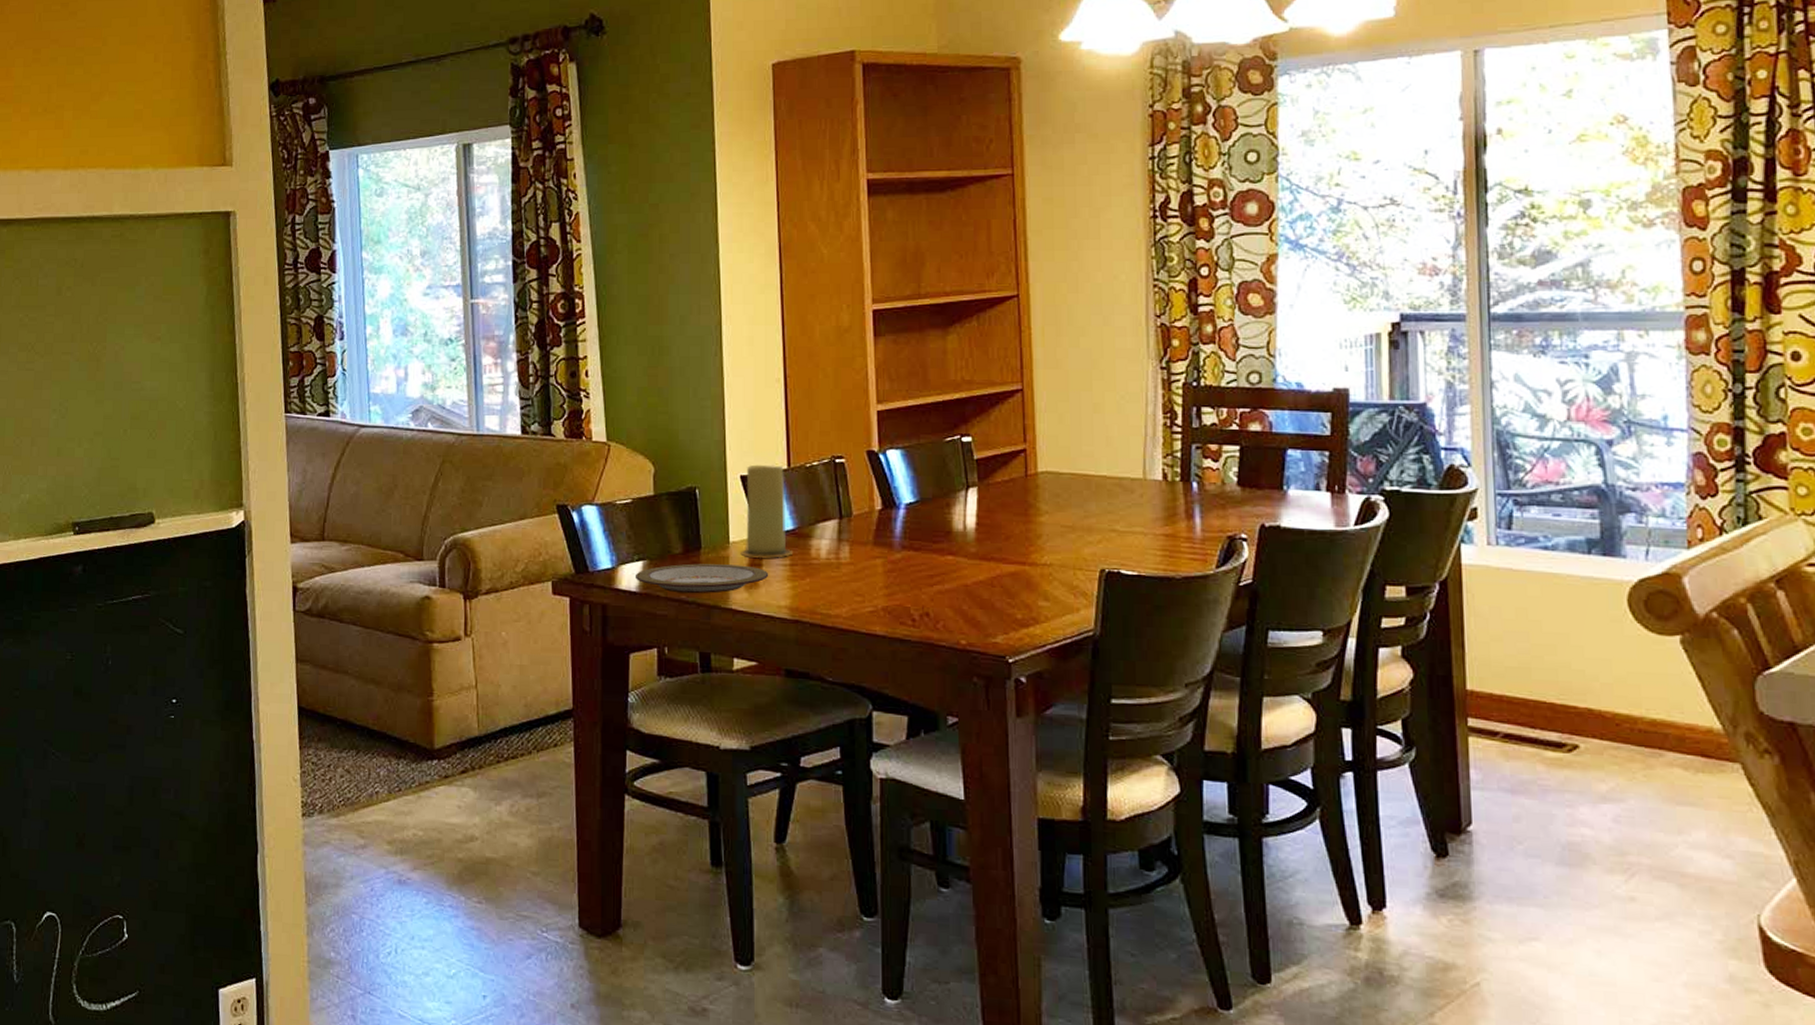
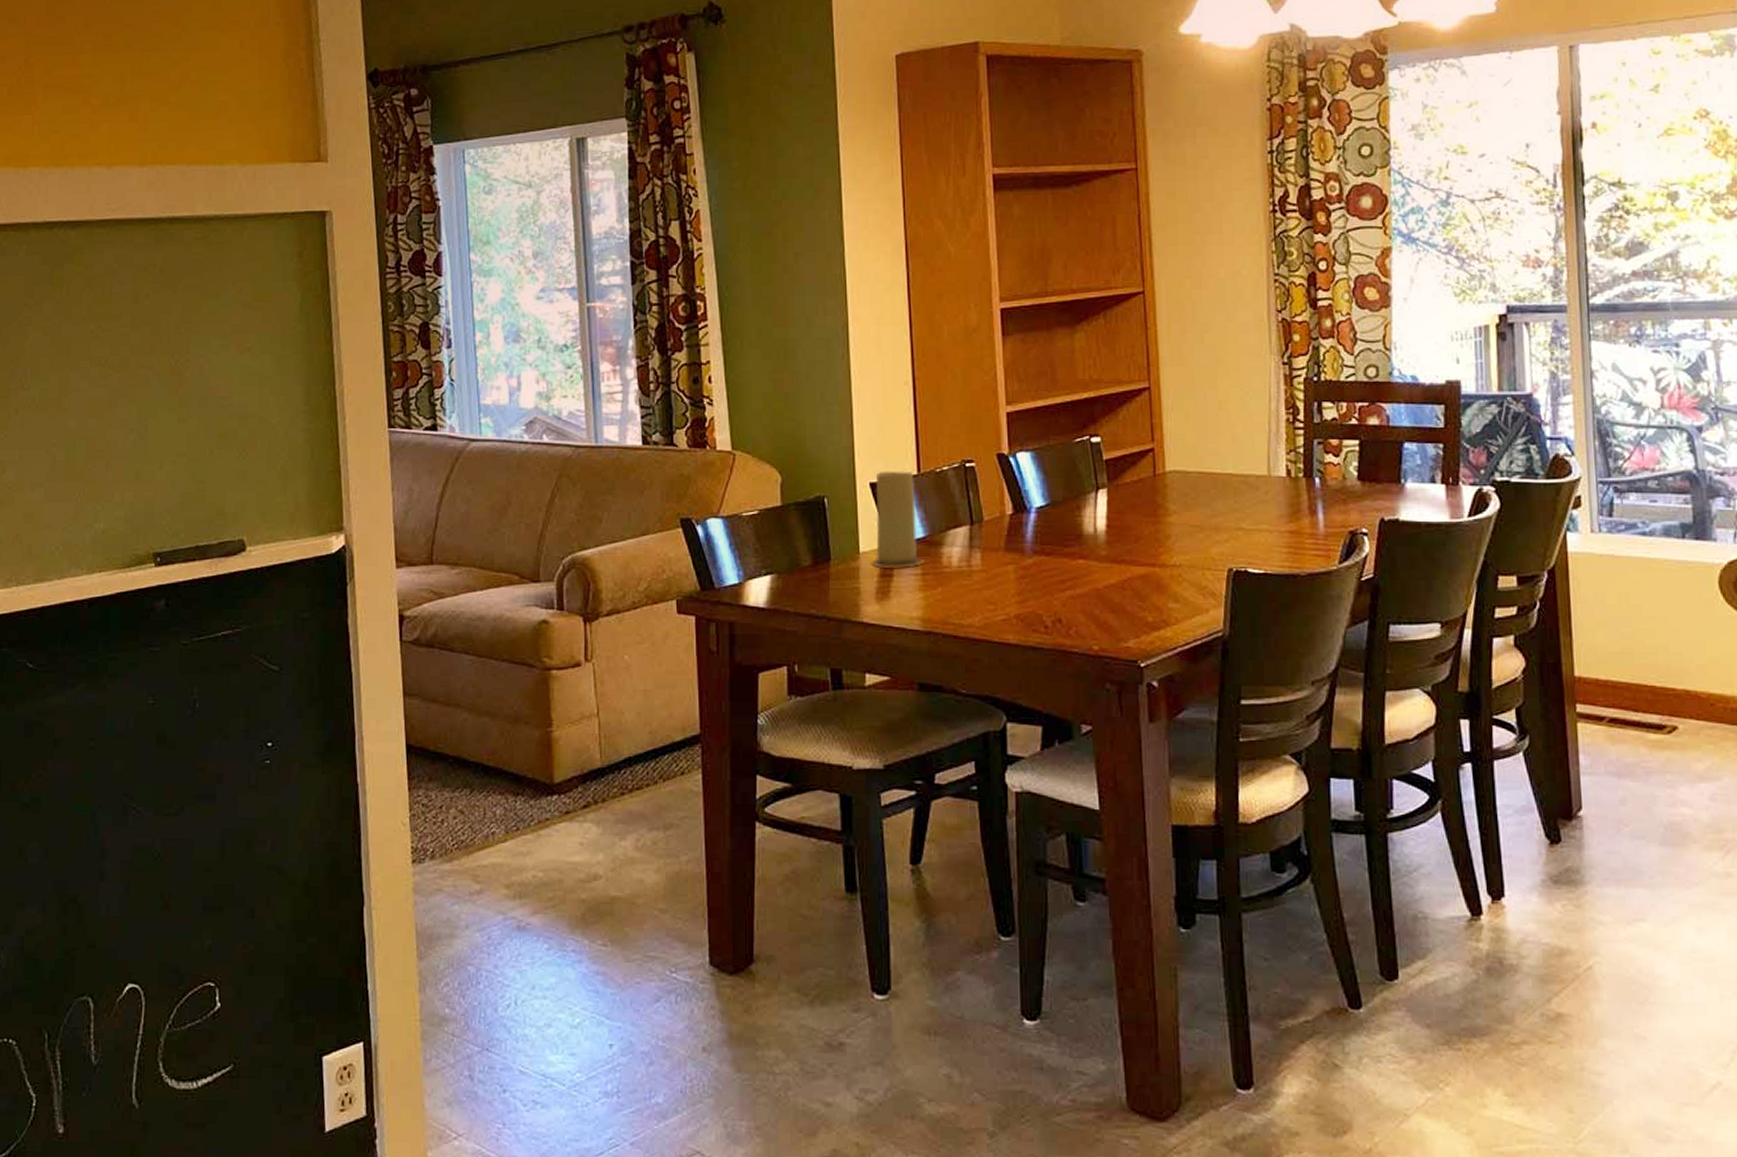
plate: present [634,563,769,593] -> none [762,576,900,607]

